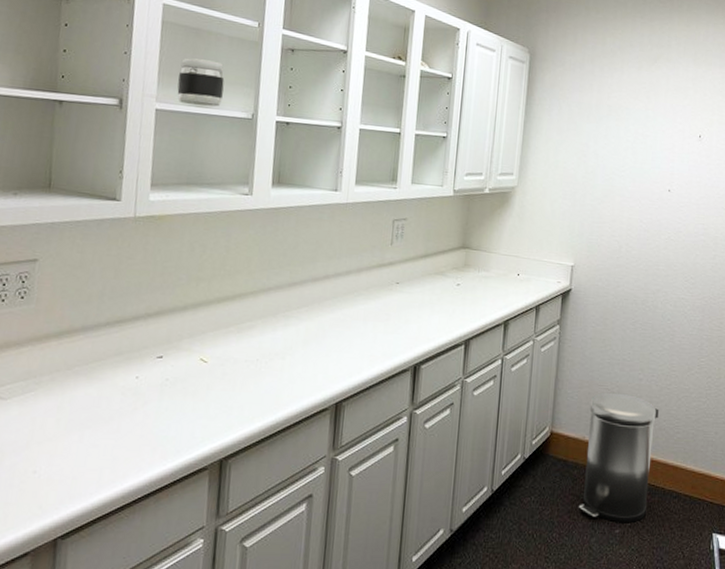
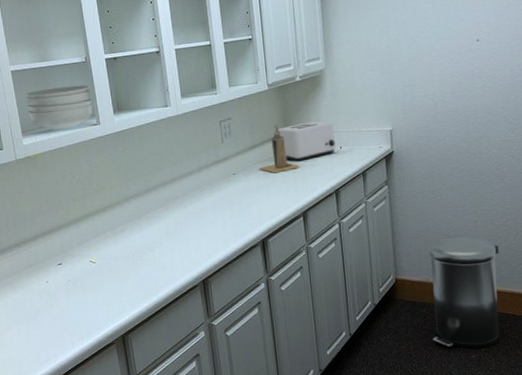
bowl: none [164,138,251,193] -> present [25,85,93,130]
jar: present [177,57,225,107] -> none [21,20,59,61]
soap dispenser: none [426,235,472,291] -> present [258,124,300,174]
toaster: none [455,239,515,281] -> present [277,121,336,161]

